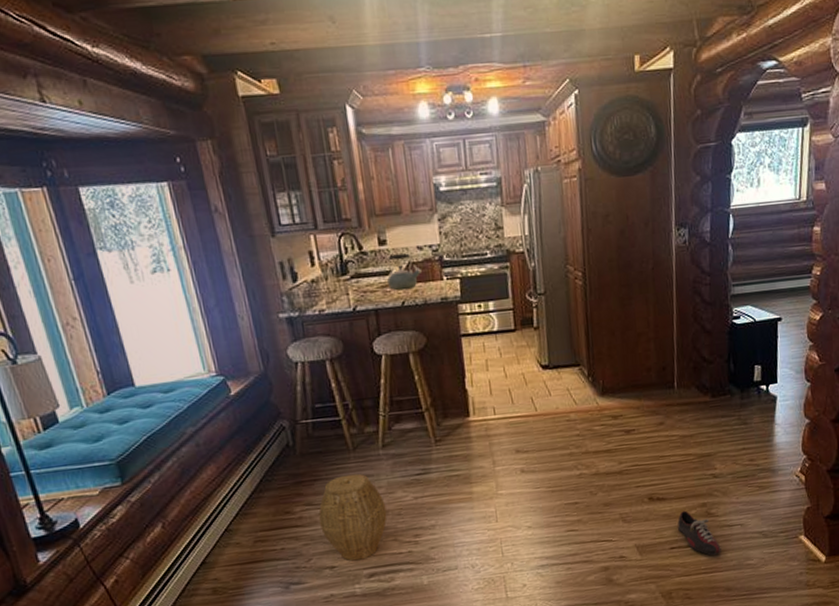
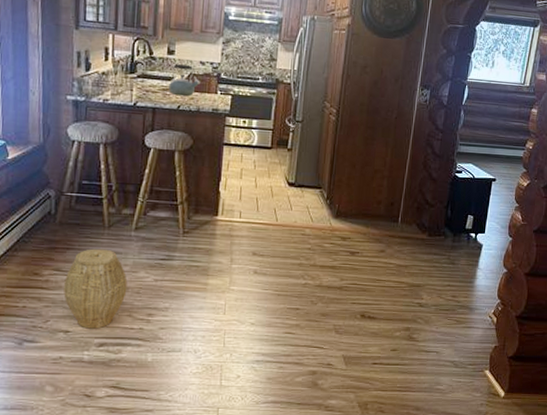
shoe: present [677,510,722,556] -> none [382,331,417,375]

